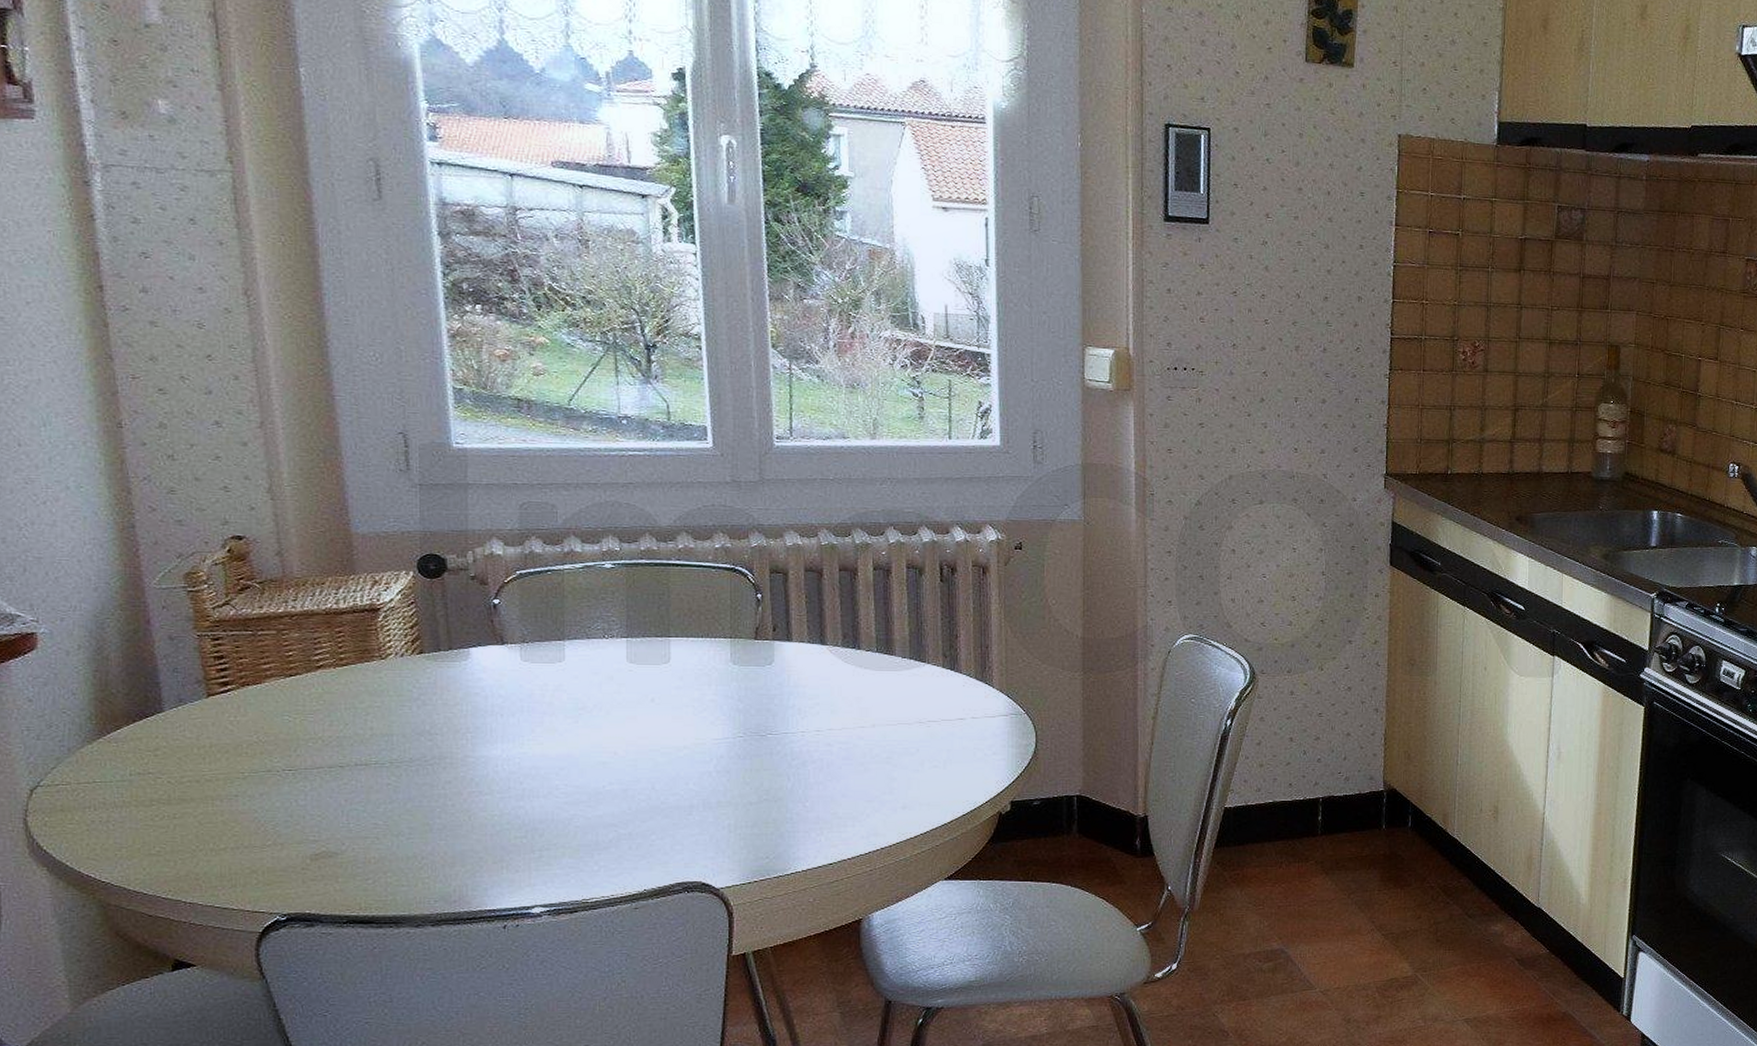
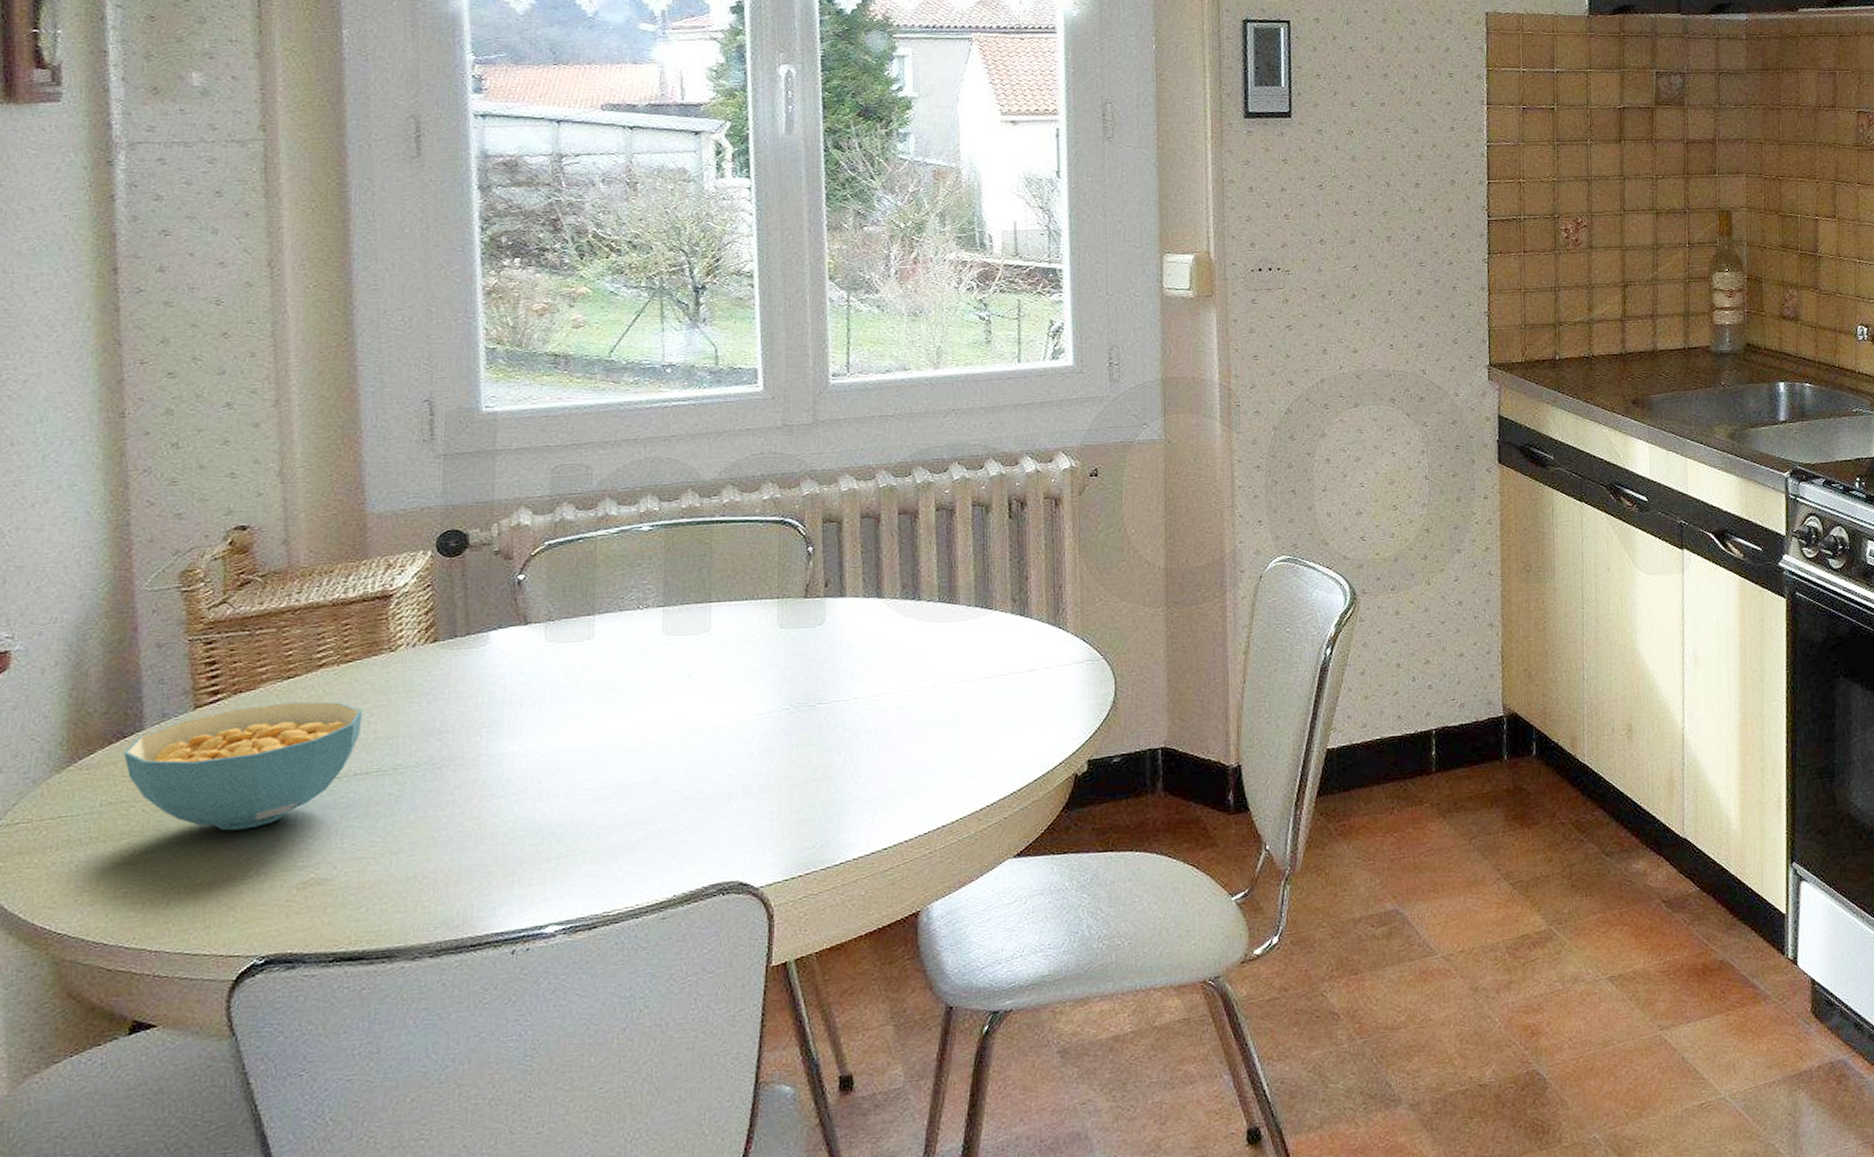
cereal bowl: none [147,697,360,805] -> present [124,701,363,831]

